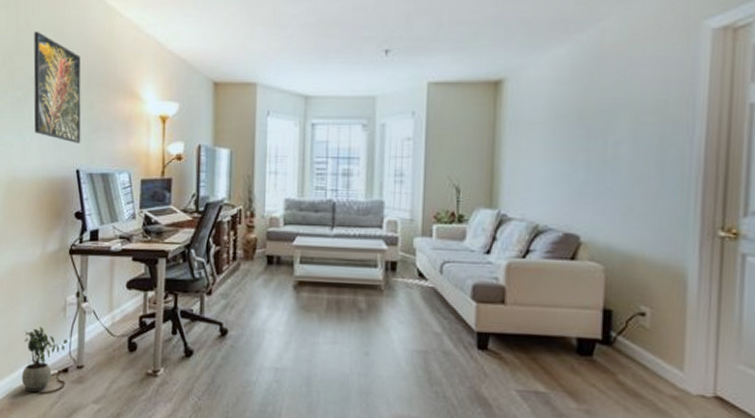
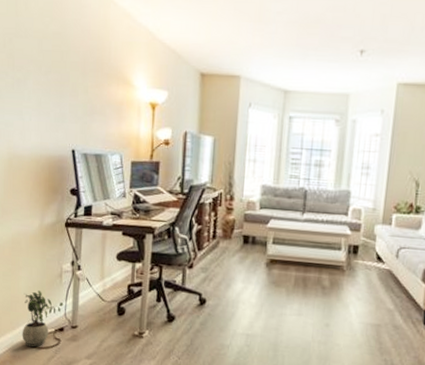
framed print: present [33,31,81,143] -> none [32,15,77,125]

